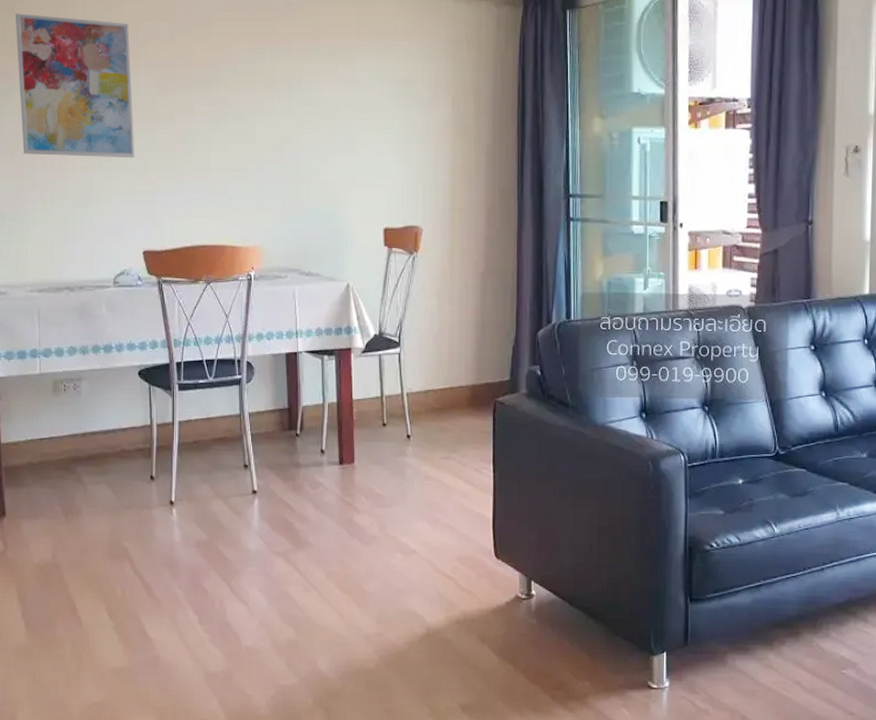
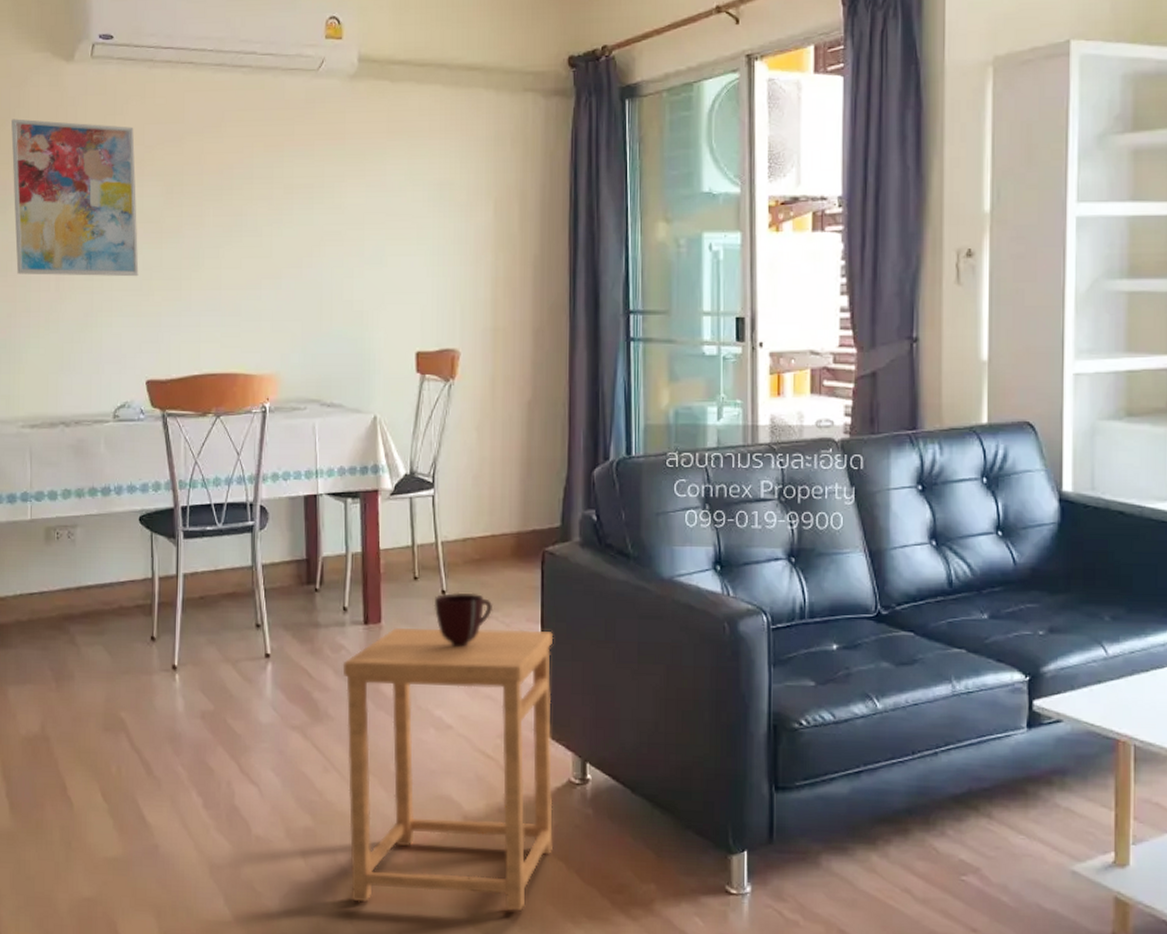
side table: none [321,467,504,707] -> present [342,628,554,911]
mug: none [400,436,451,484] -> present [434,592,492,648]

